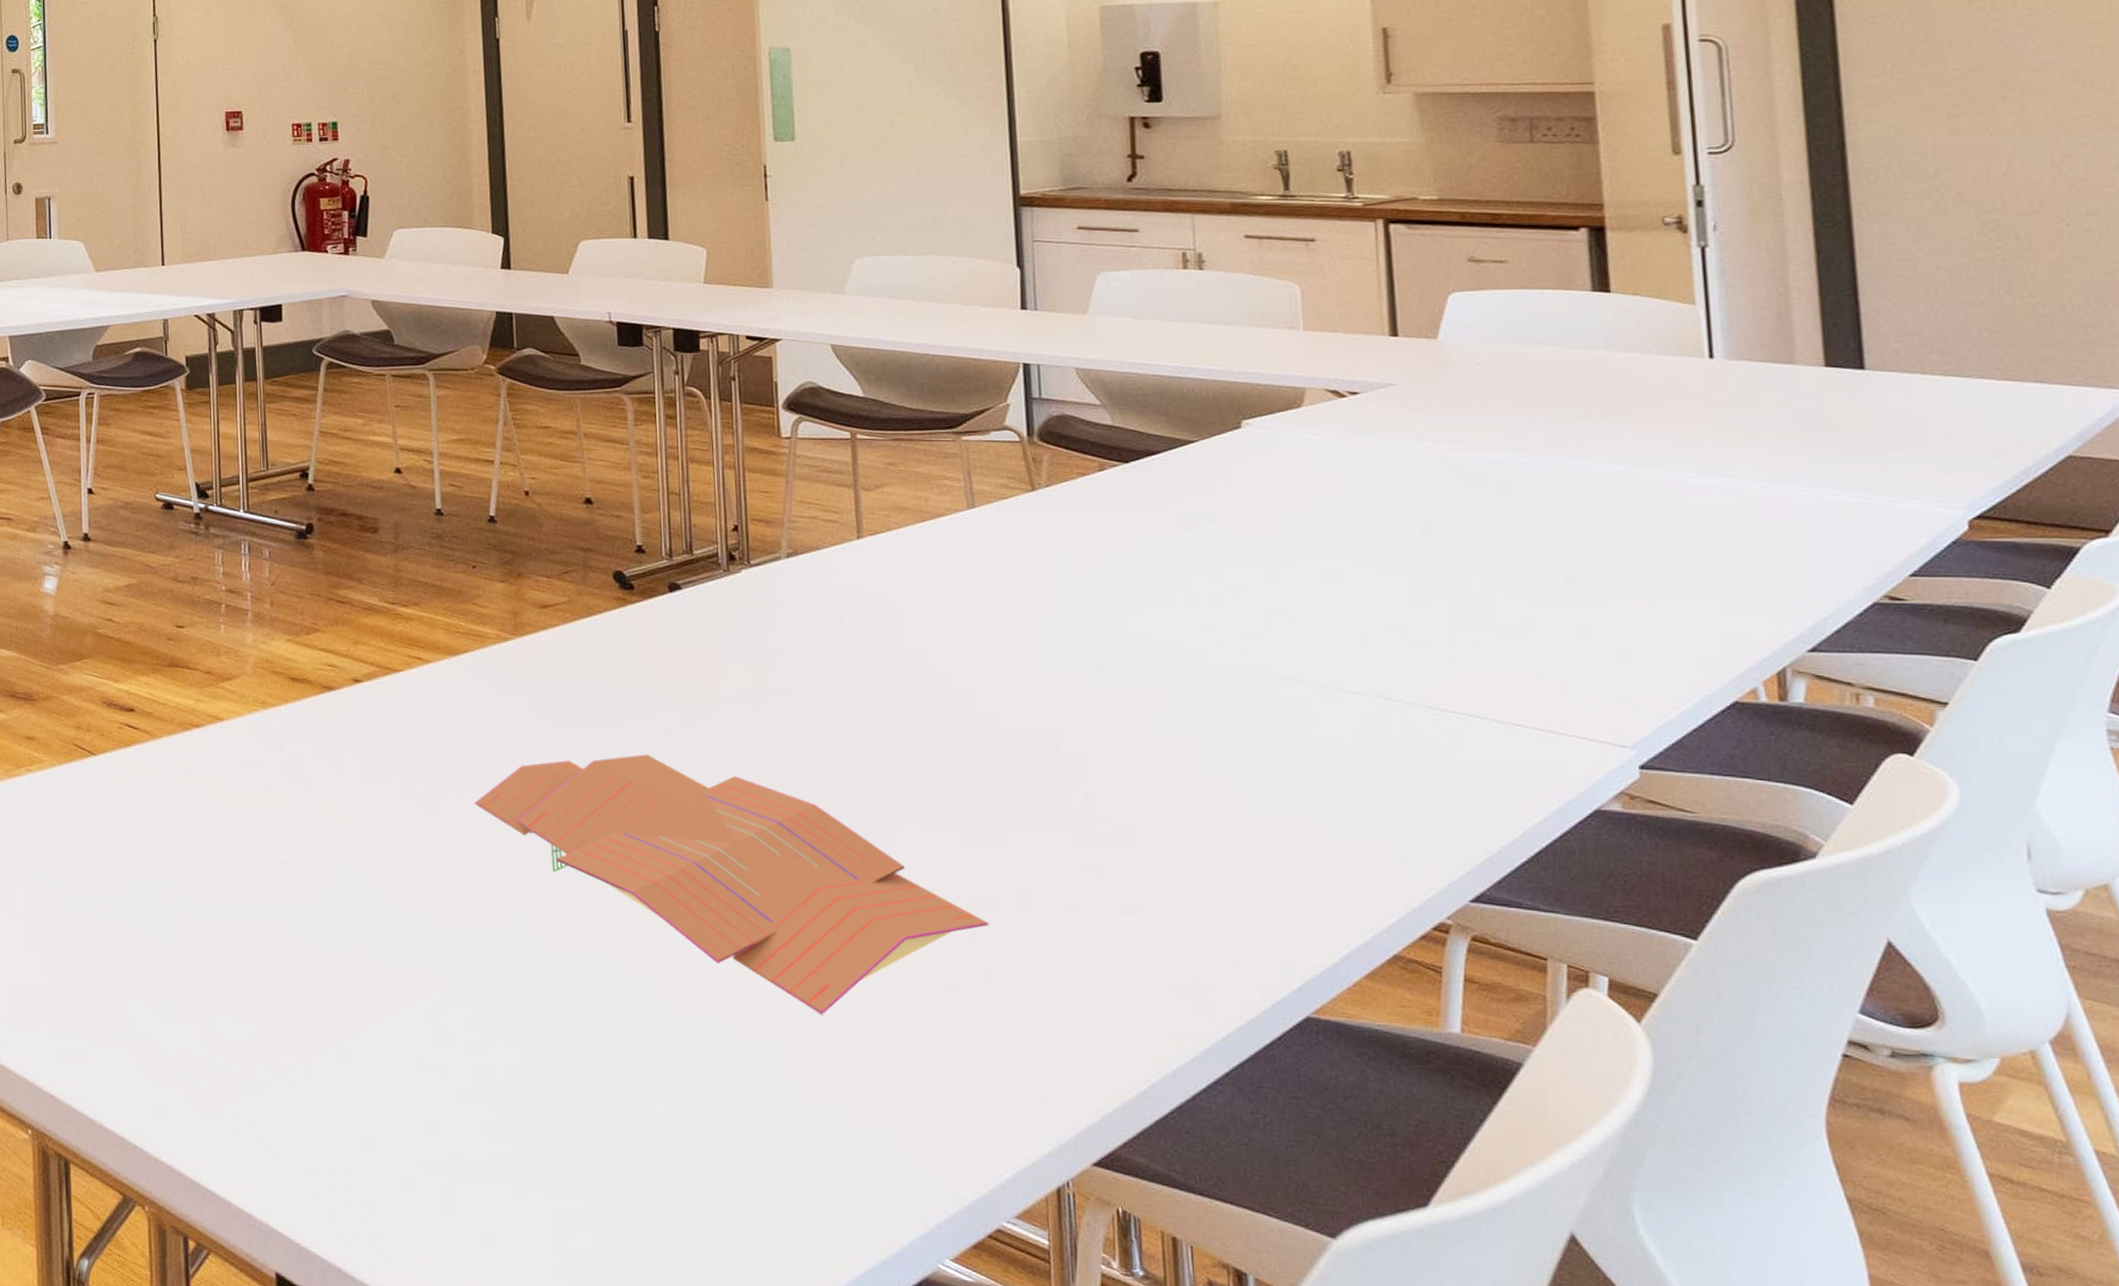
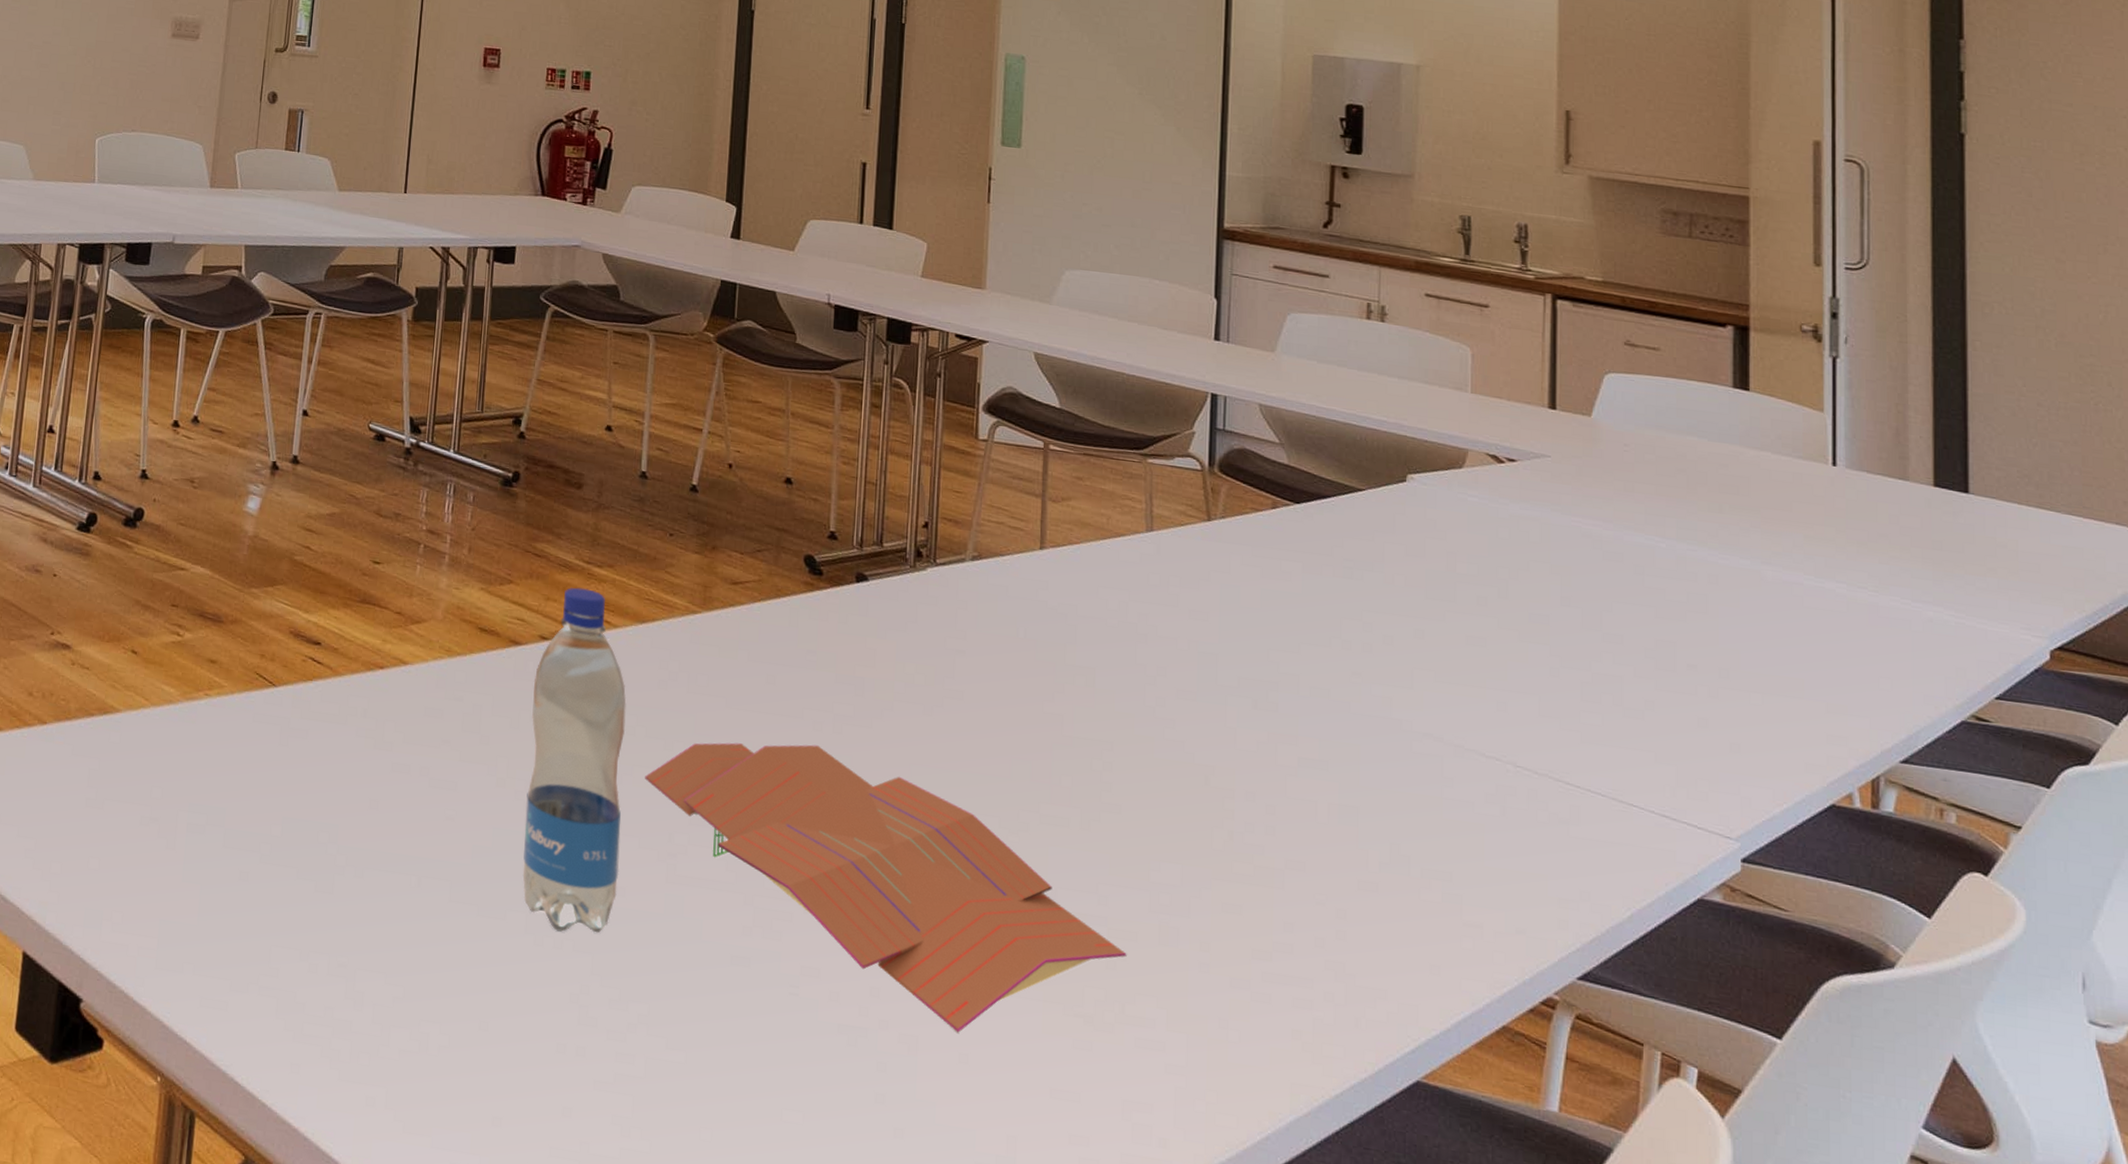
bottle: none [352,628,460,958] -> present [522,587,627,933]

